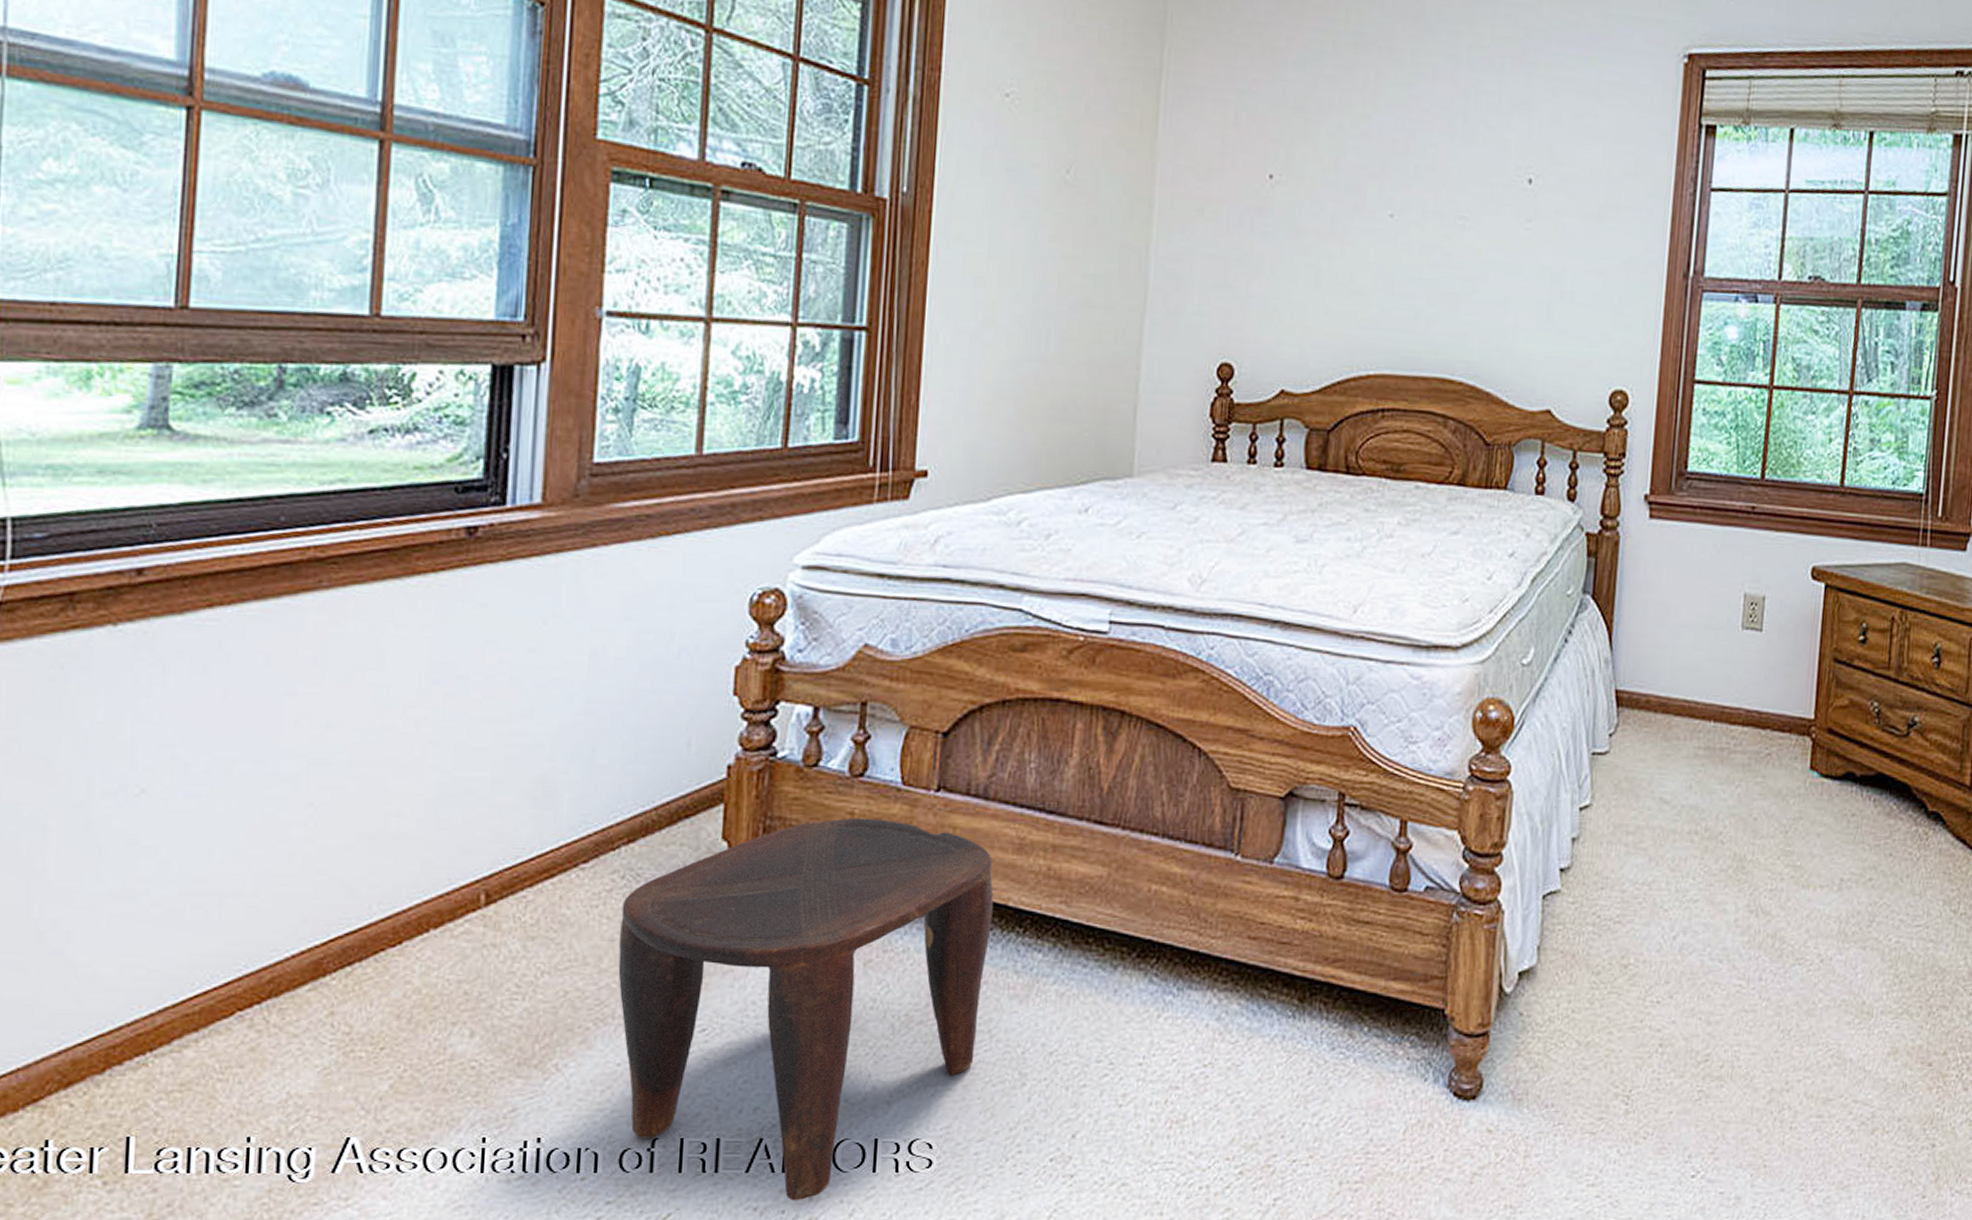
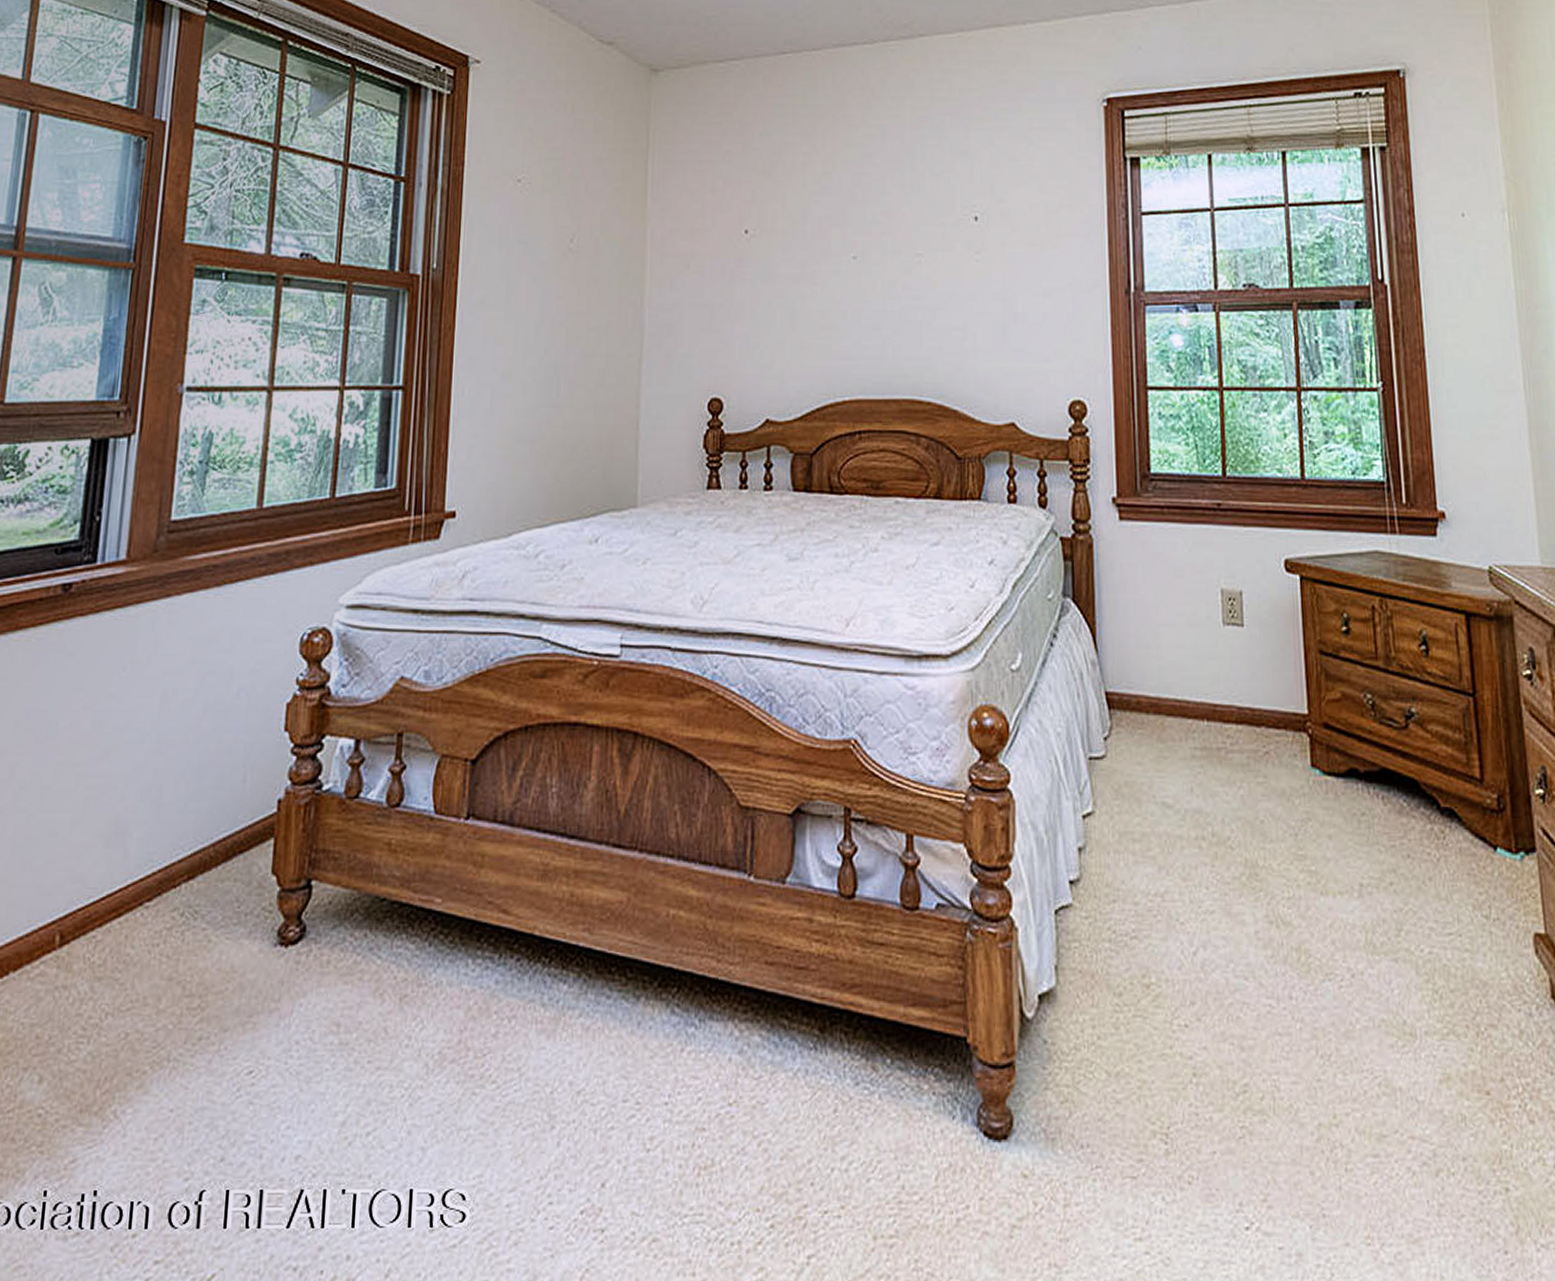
stool: present [618,818,994,1201] -> none [174,848,520,1260]

